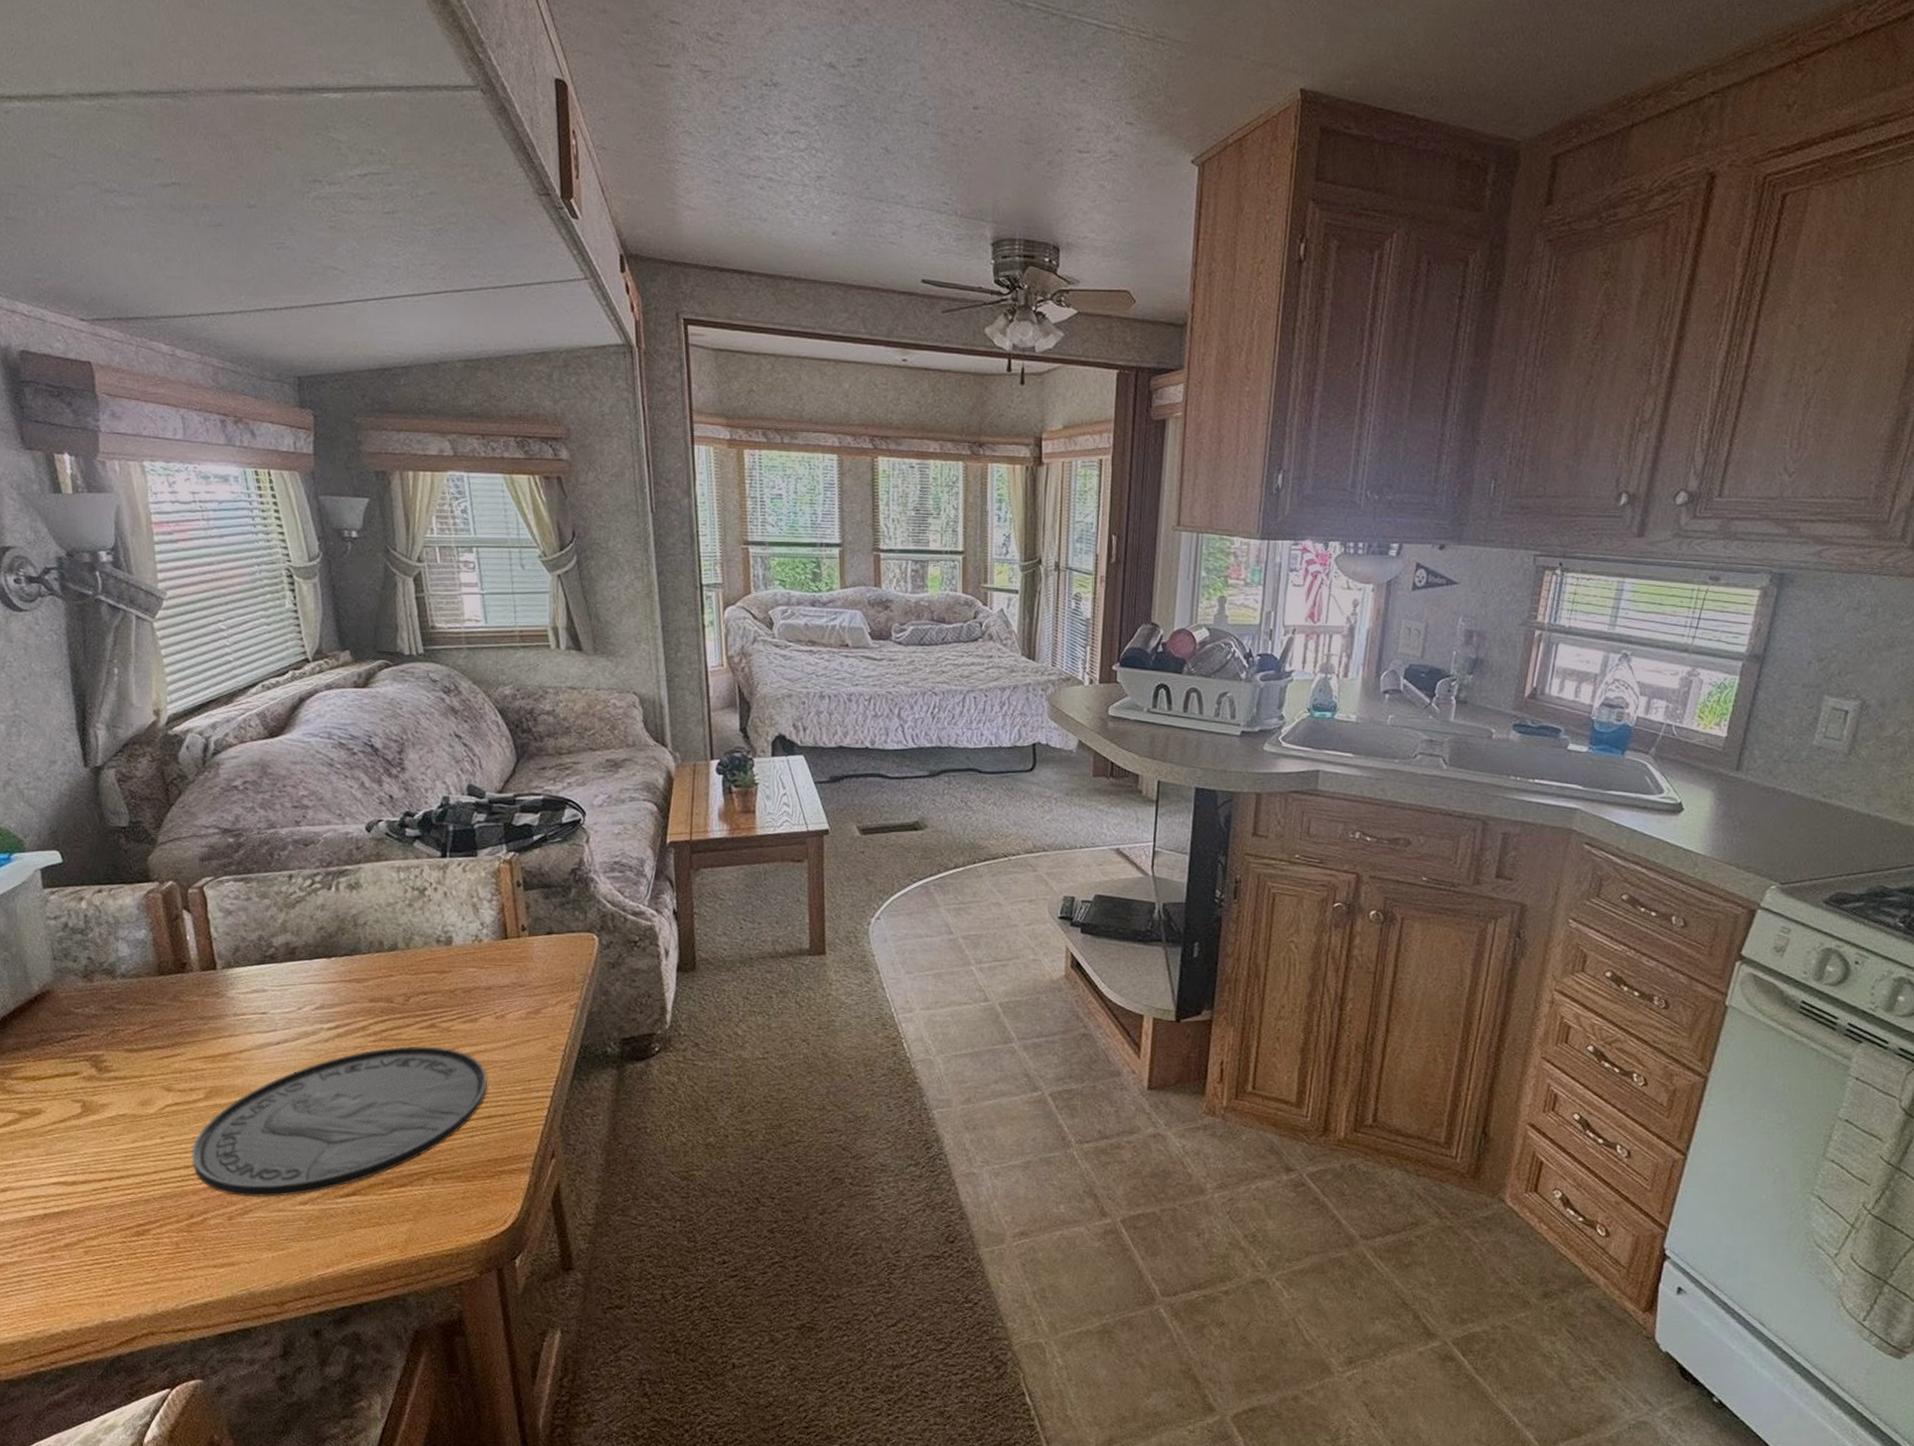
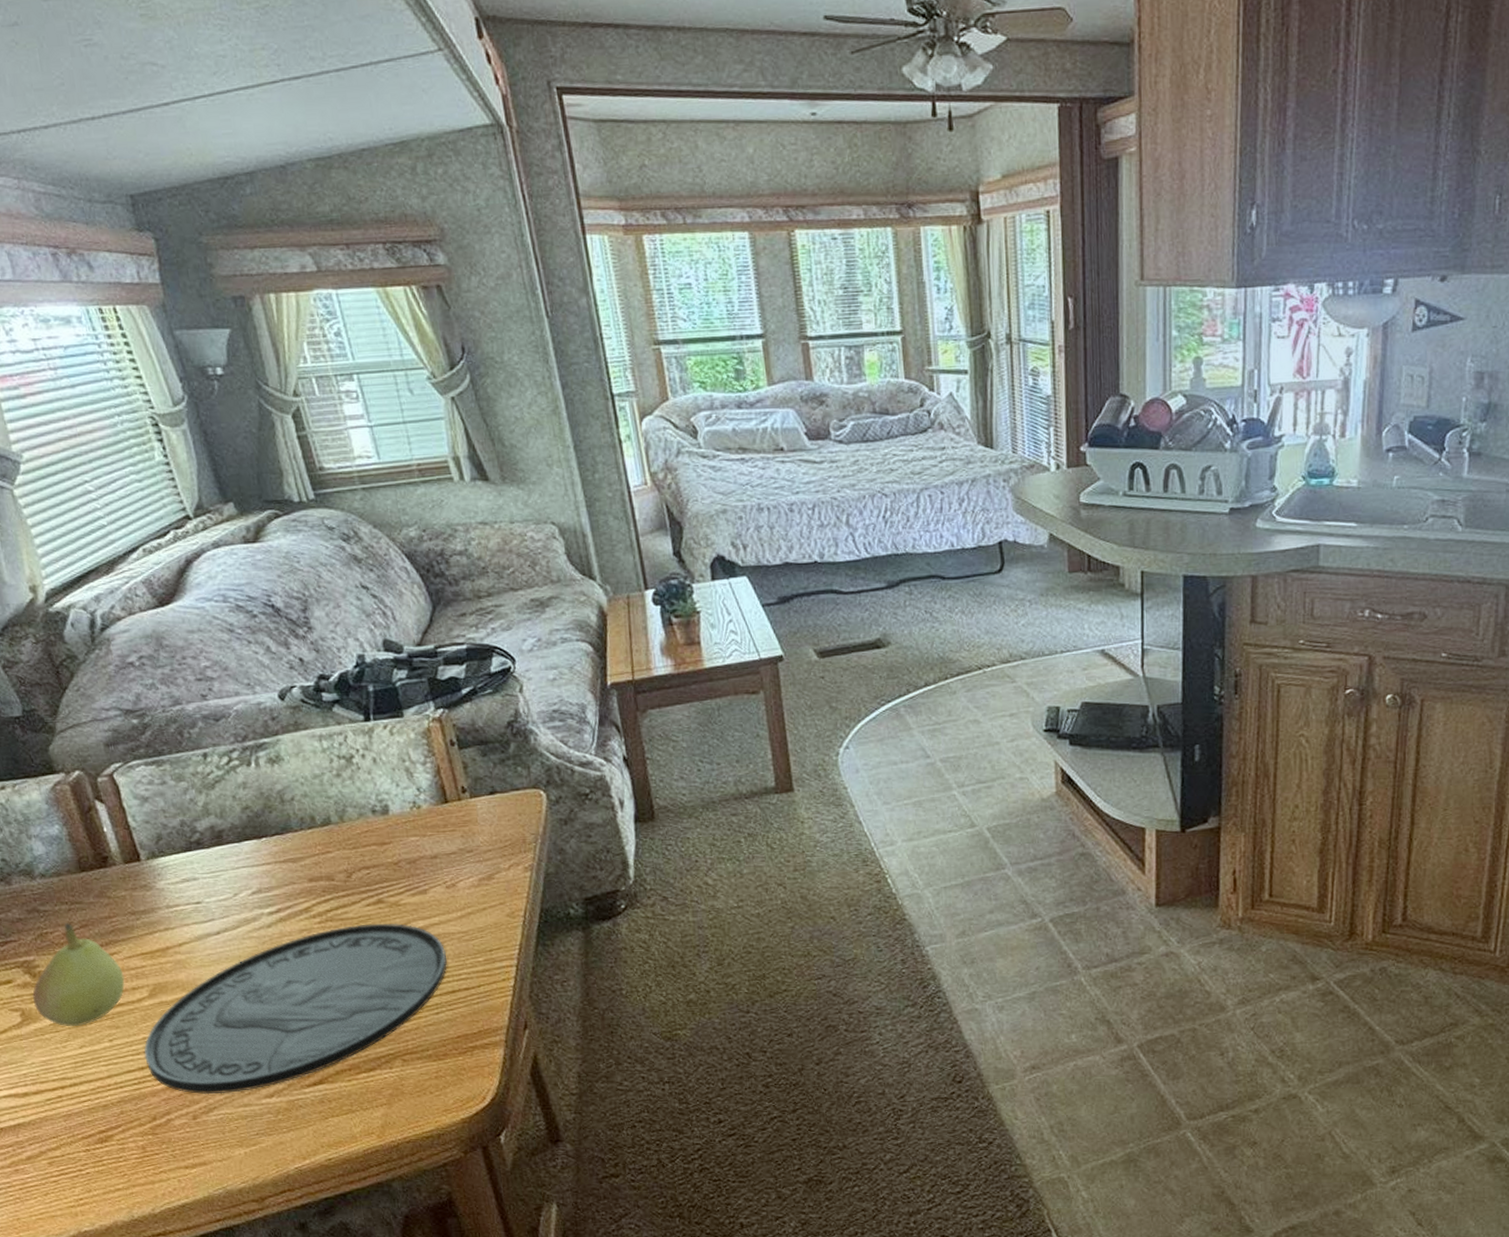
fruit: none [96,1022,184,1122] -> present [32,923,125,1027]

